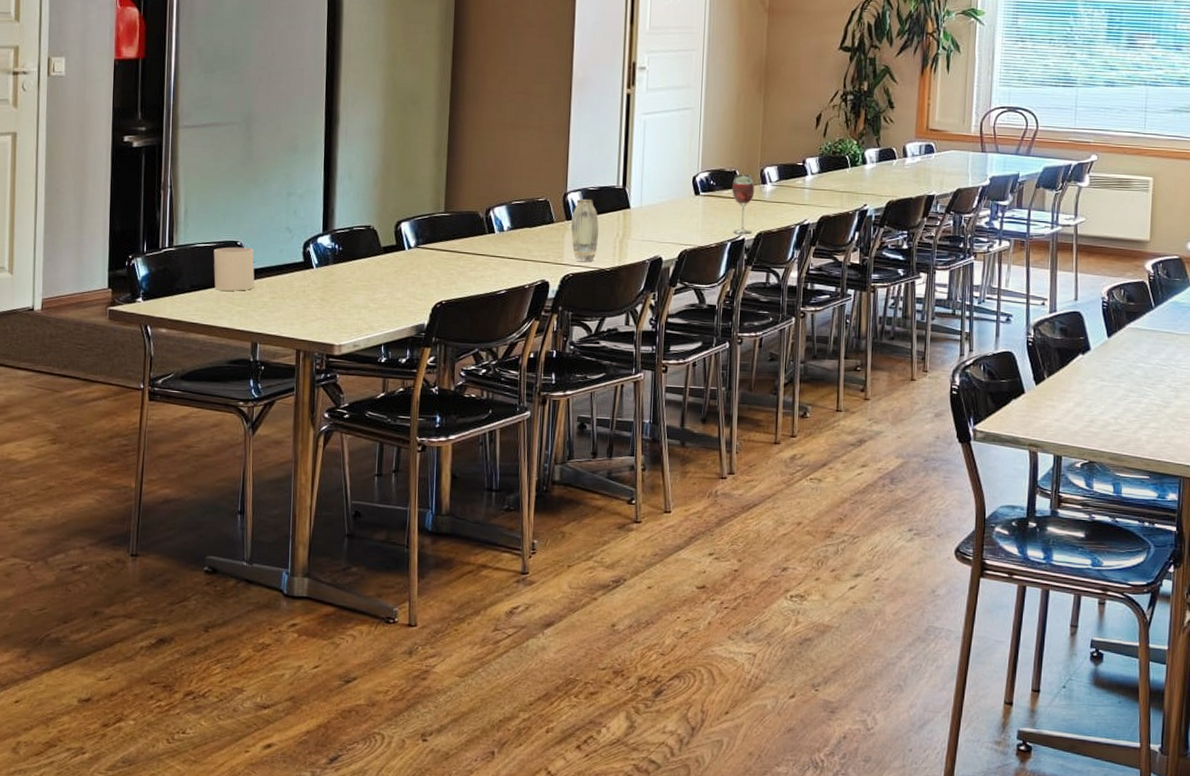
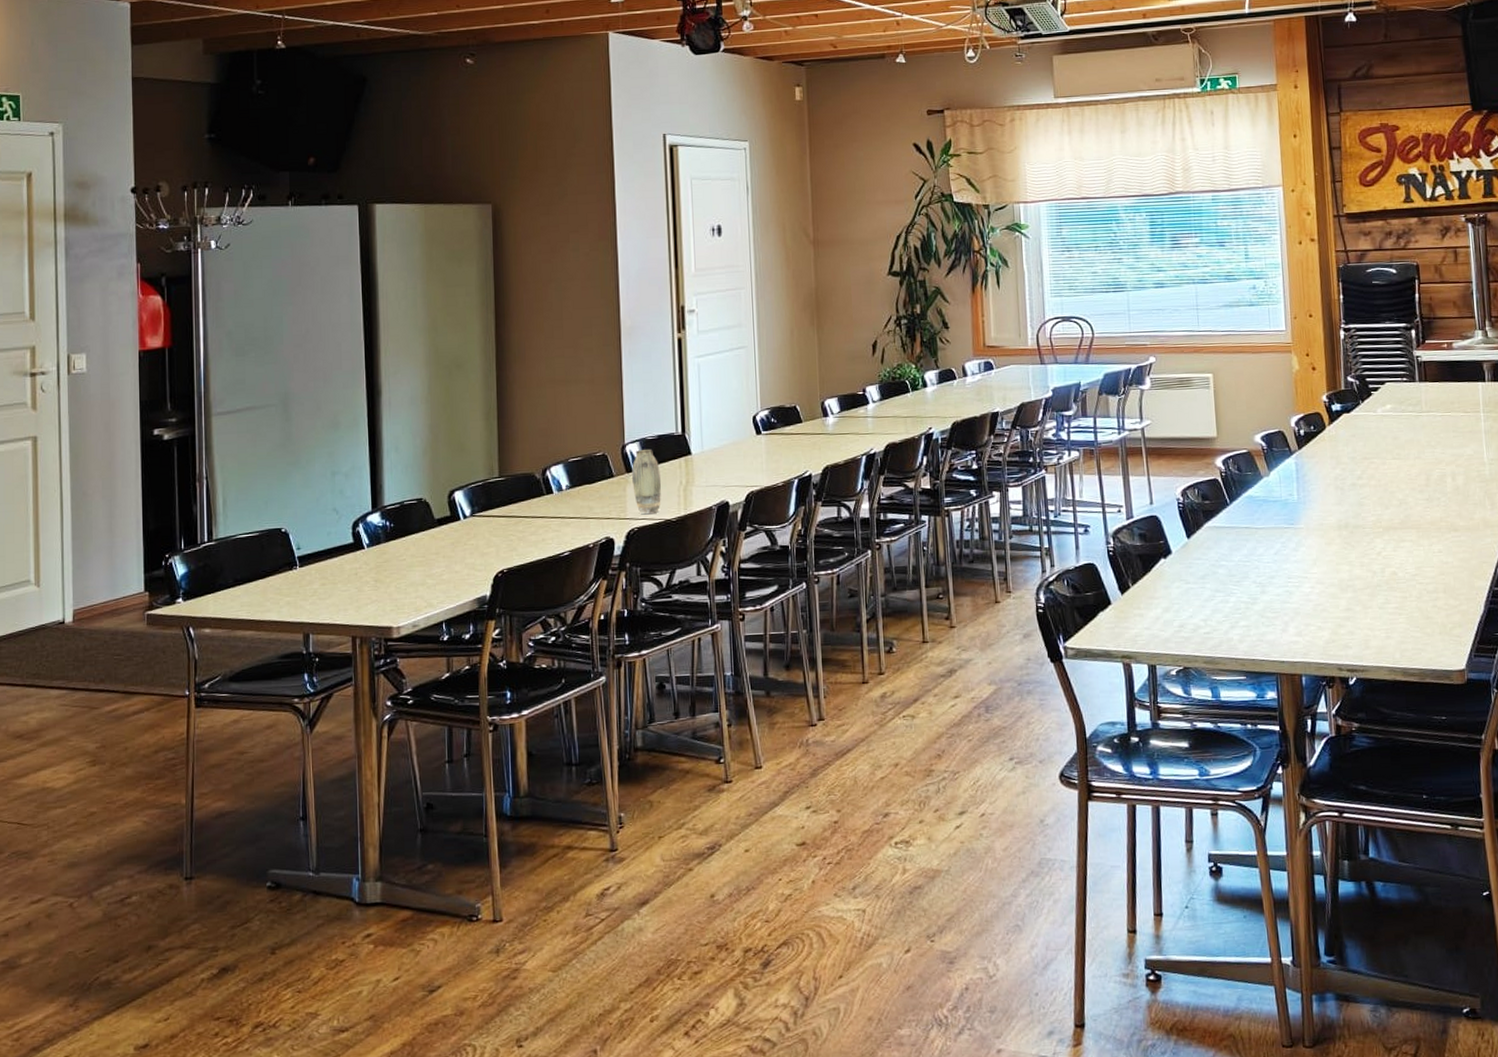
cup: present [213,247,255,291] -> none [256,533,304,582]
wineglass: present [732,174,755,234] -> none [794,408,818,470]

